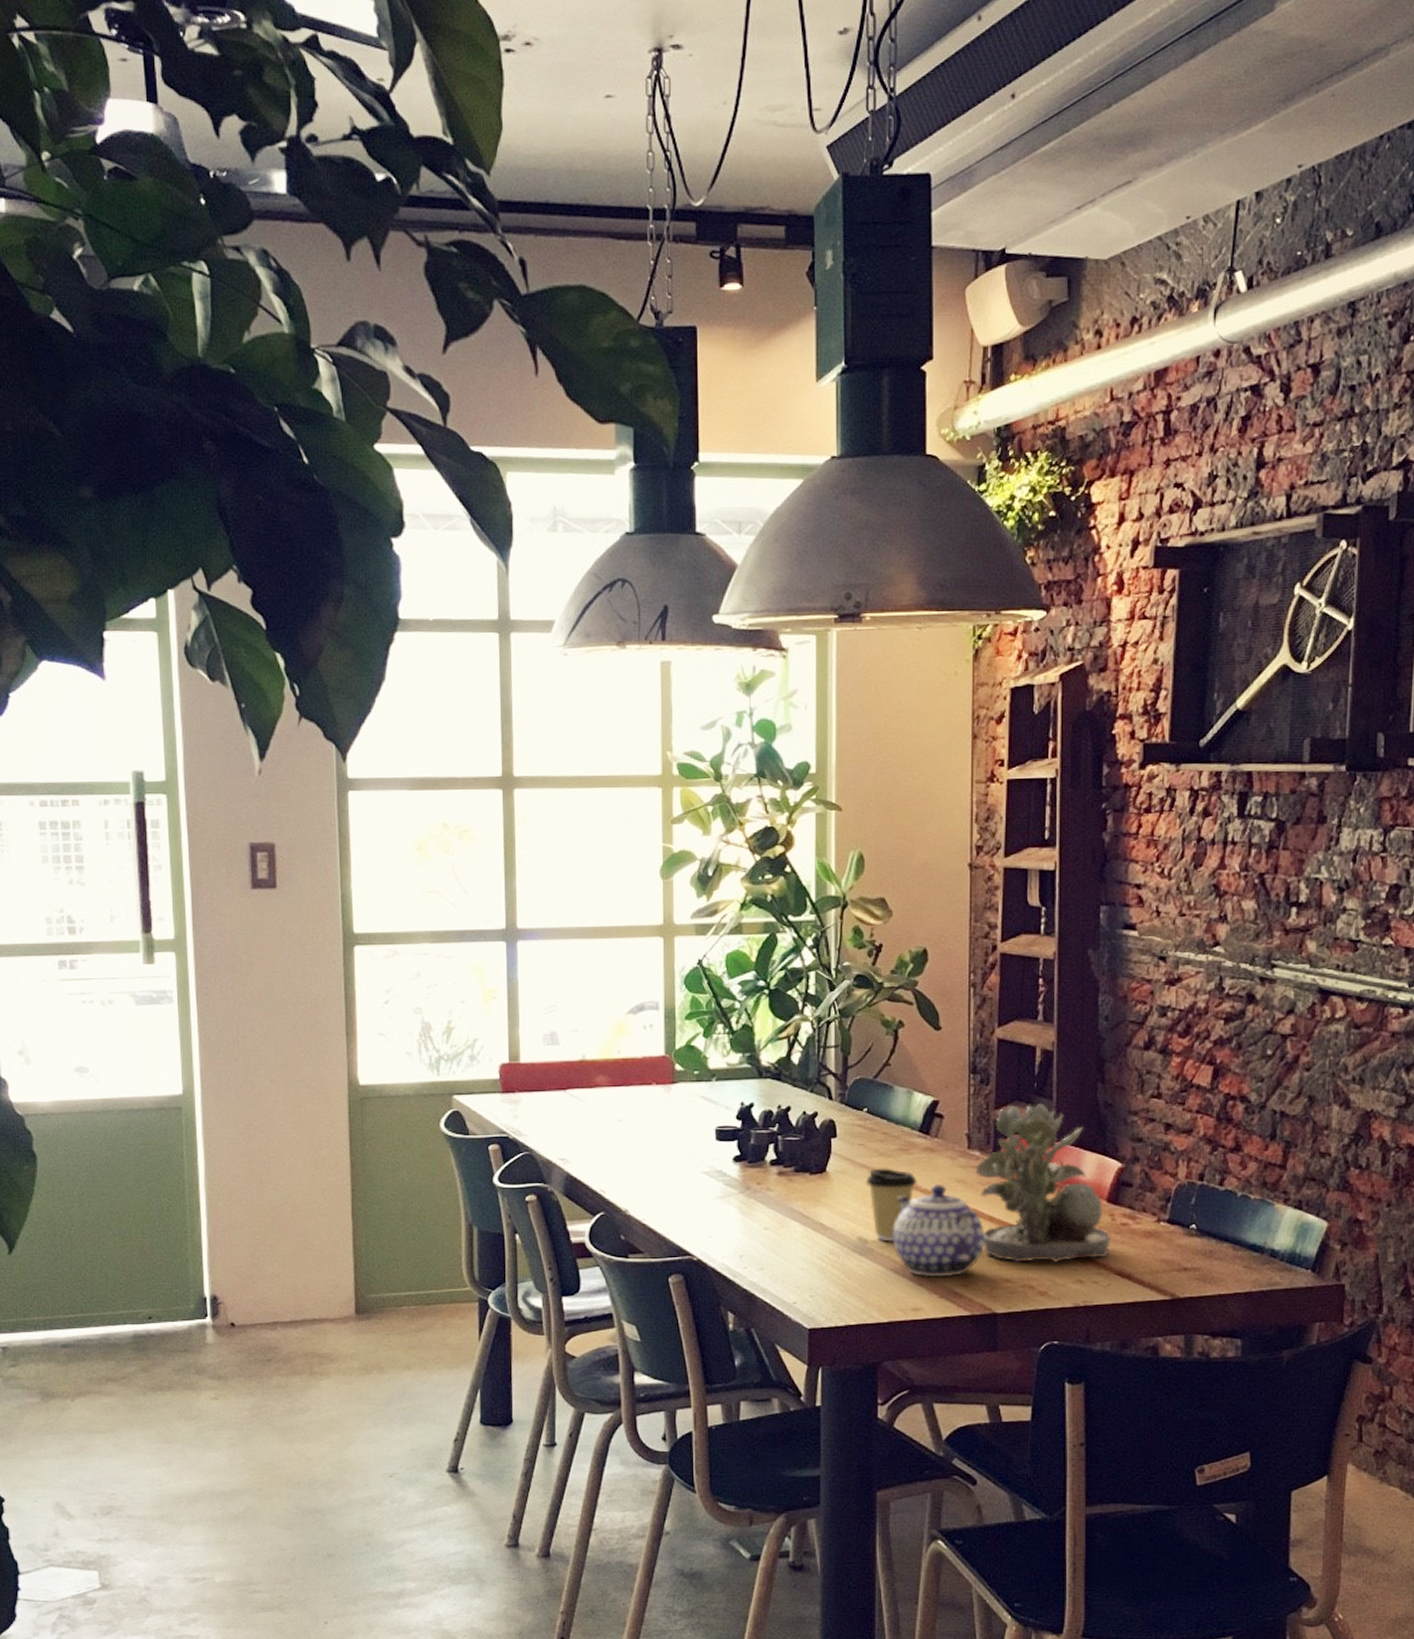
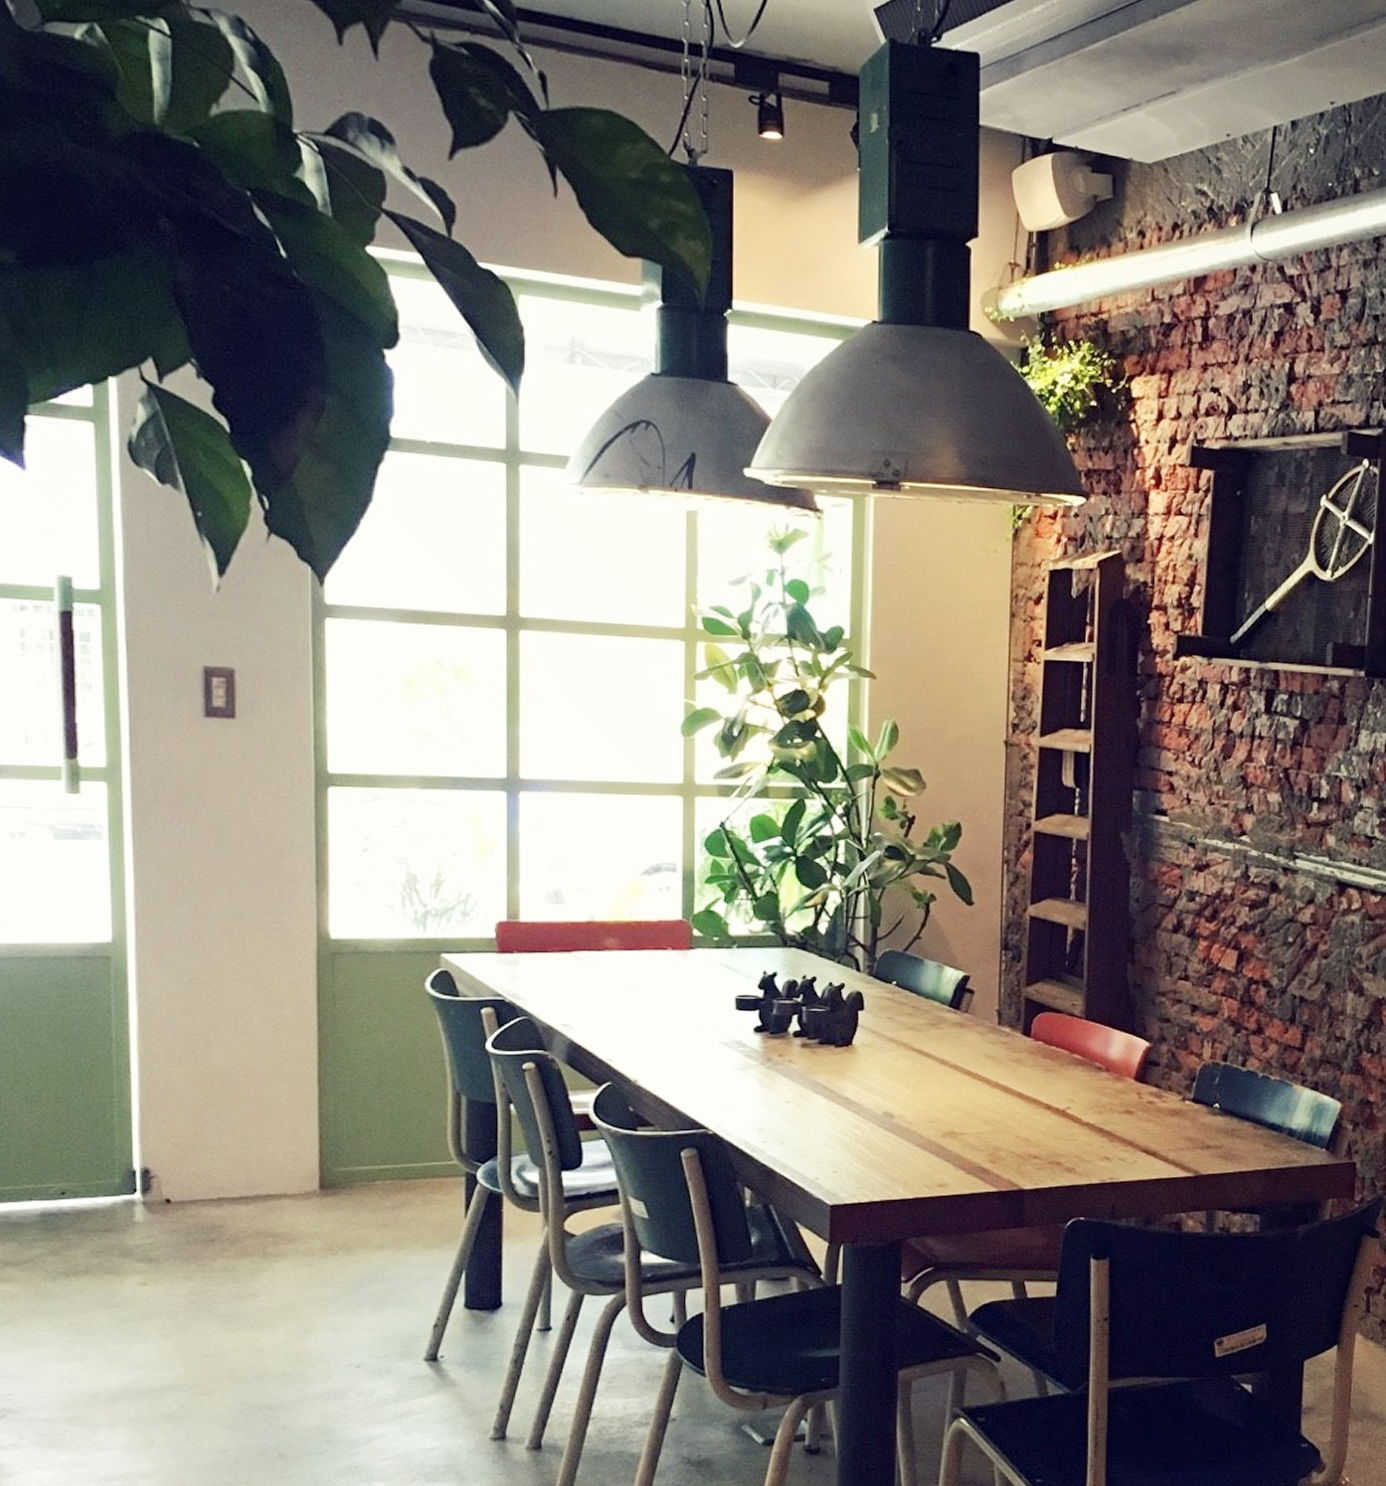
coffee cup: present [865,1168,917,1242] -> none [892,1042,946,1117]
teapot: present [893,1185,985,1277] -> none [920,1060,1013,1153]
succulent plant: present [975,1104,1112,1263] -> none [1005,982,1138,1139]

